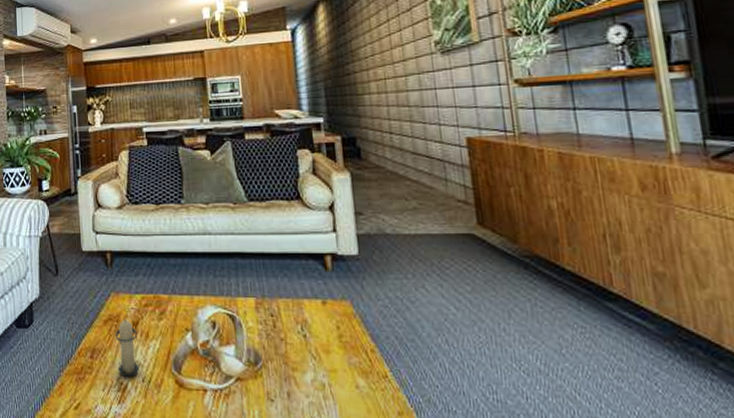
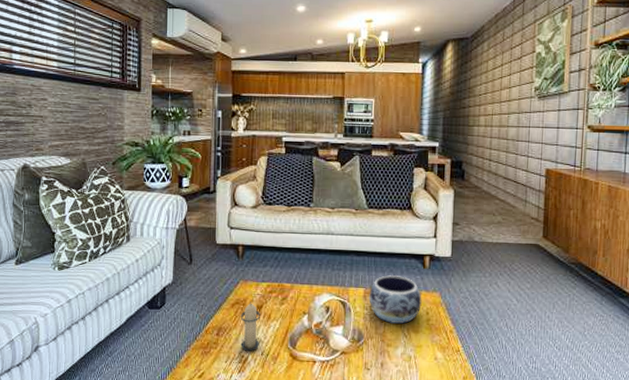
decorative bowl: none [261,279,330,343] -> present [369,274,422,324]

